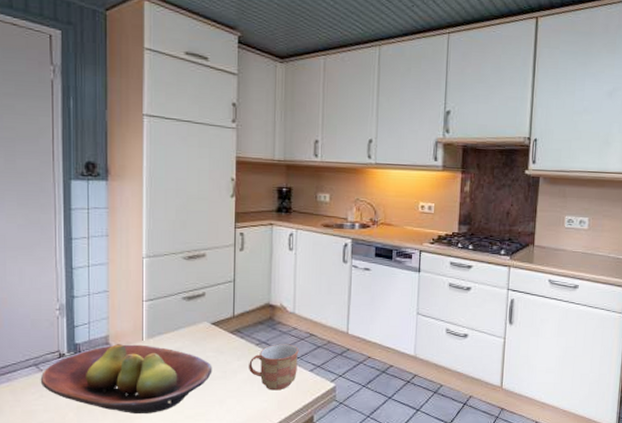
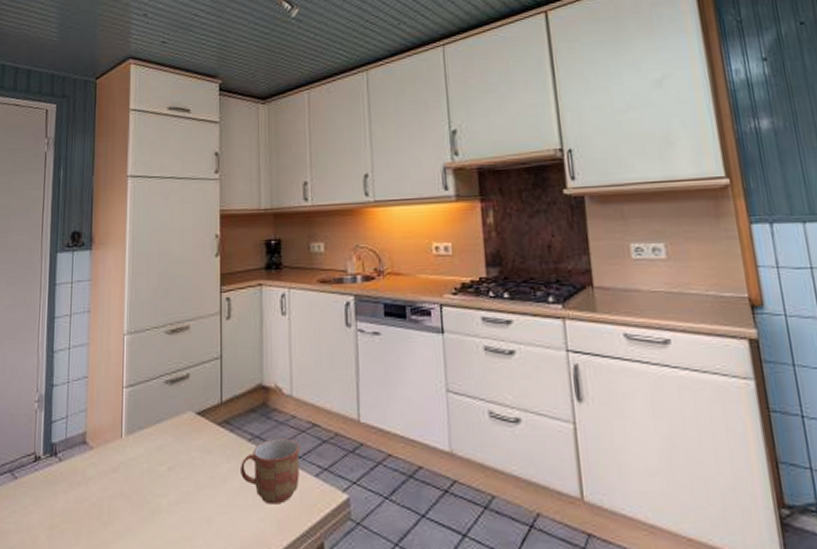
fruit bowl: present [40,343,213,413] -> none [14,441,198,536]

